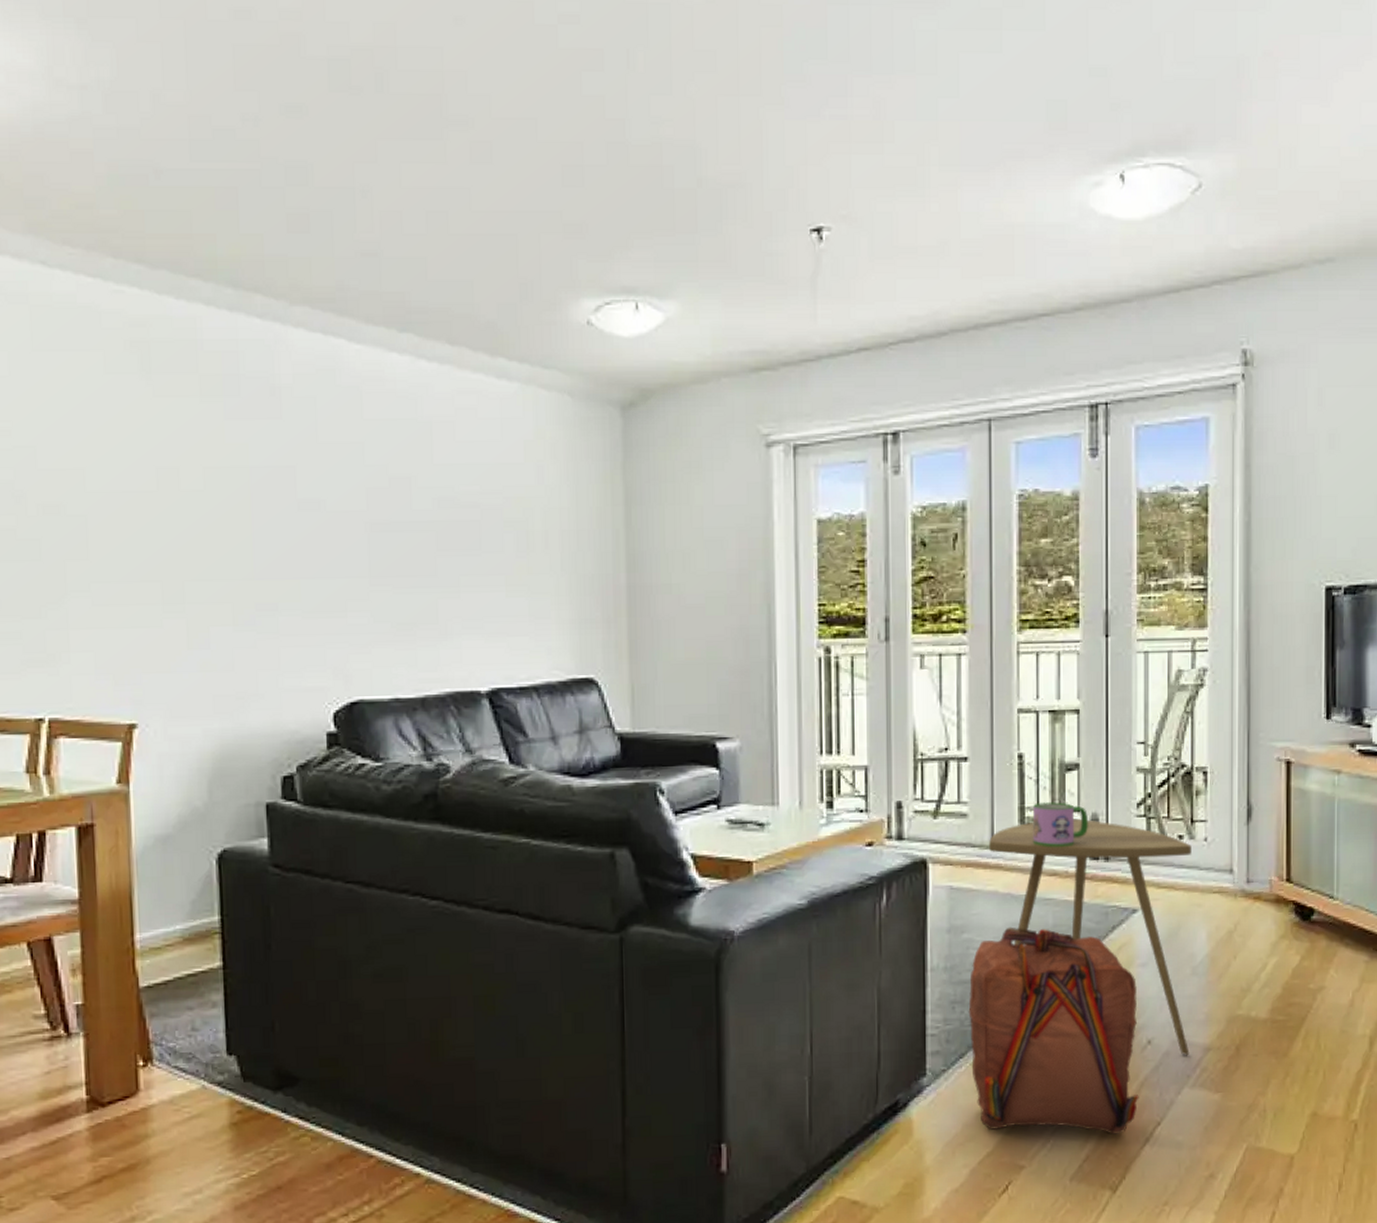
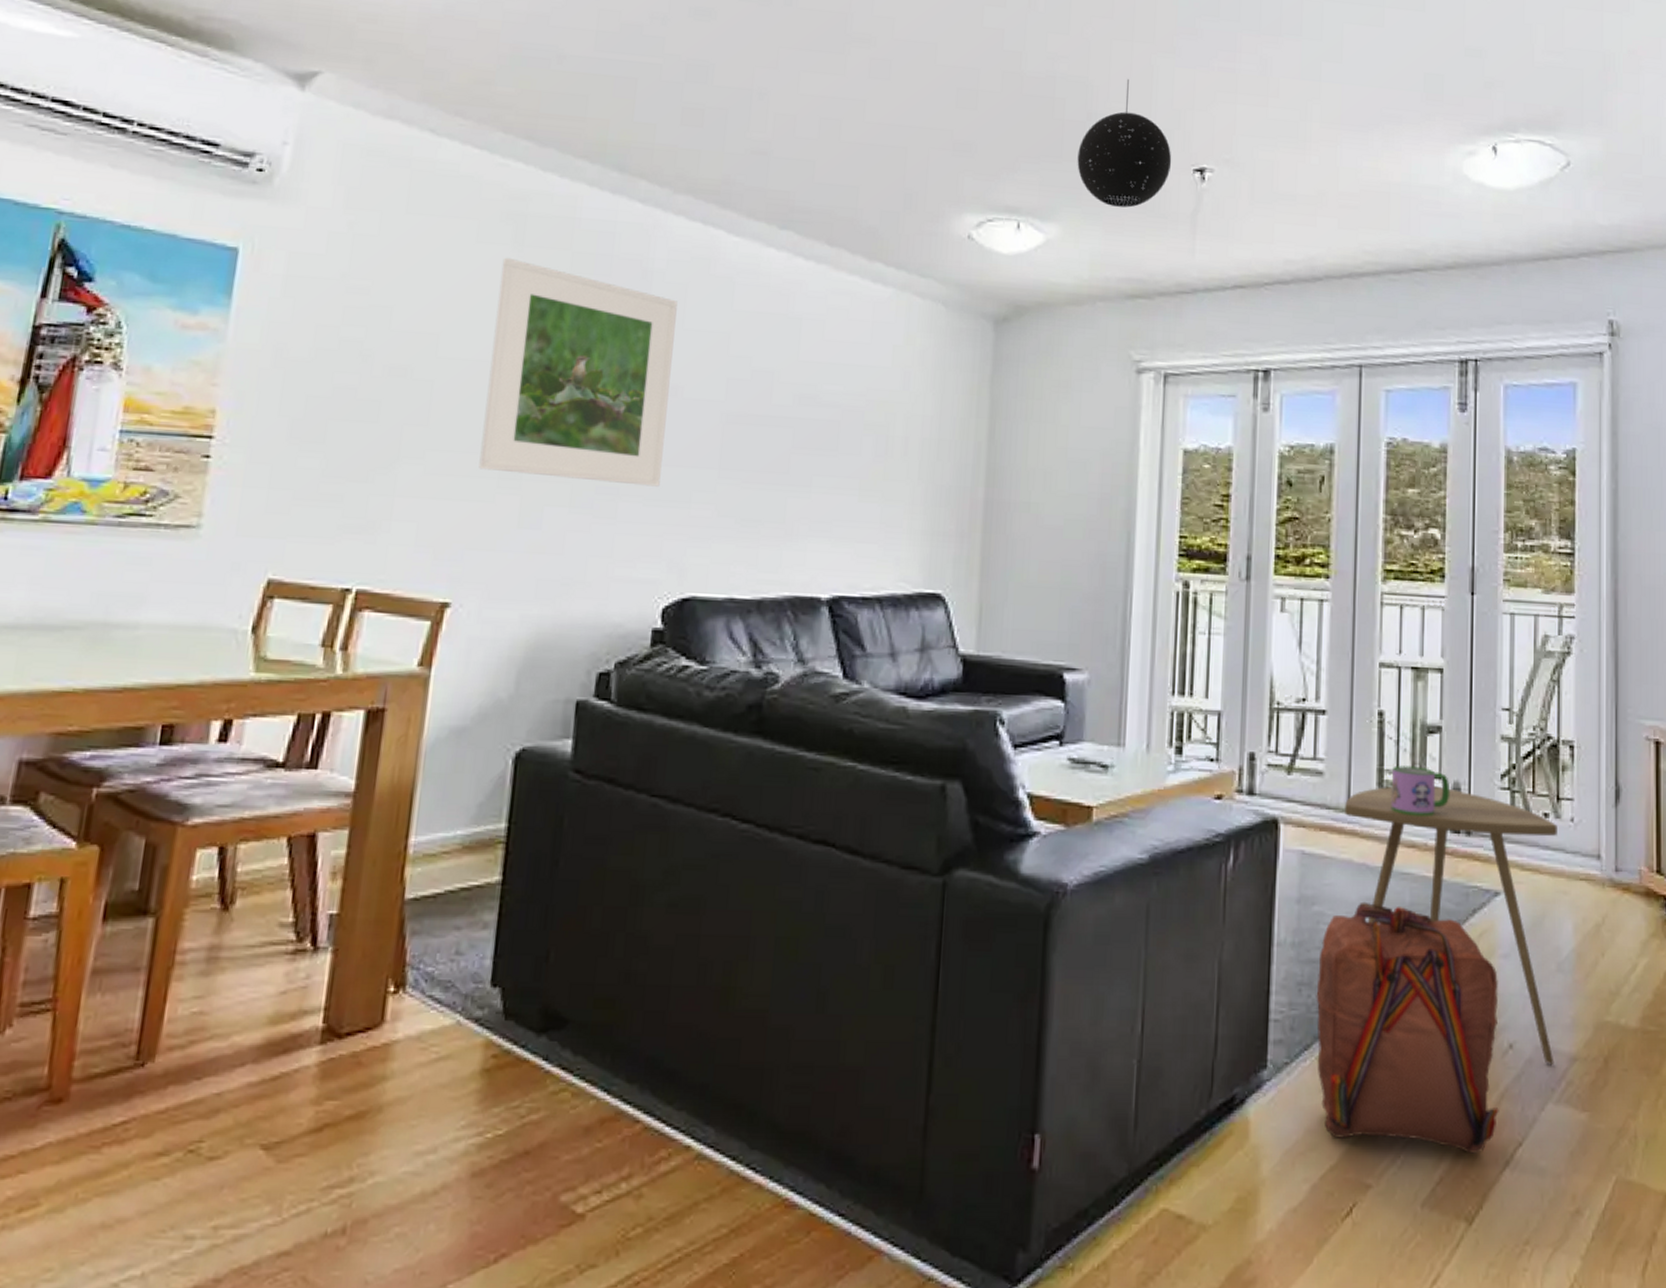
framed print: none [133,386,315,600] -> present [479,257,678,487]
pendant light: none [691,138,788,277] -> present [1077,79,1172,208]

